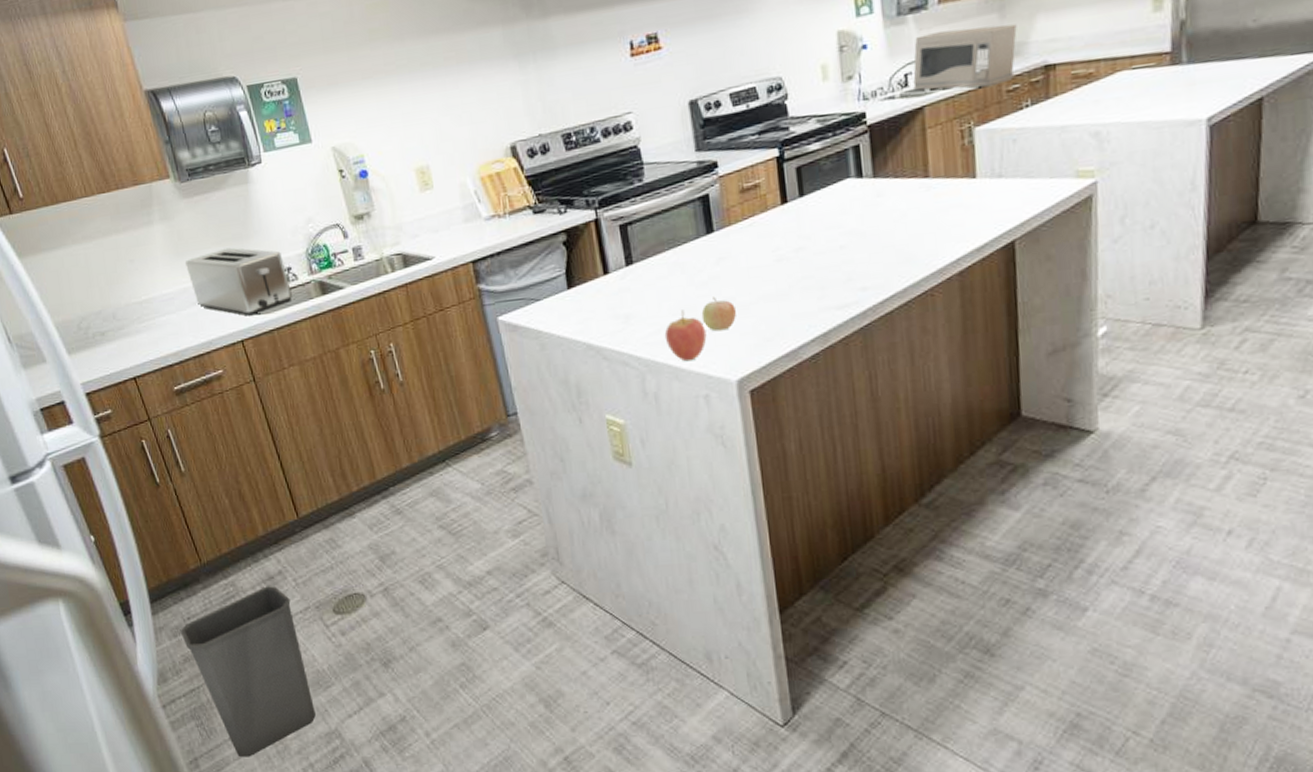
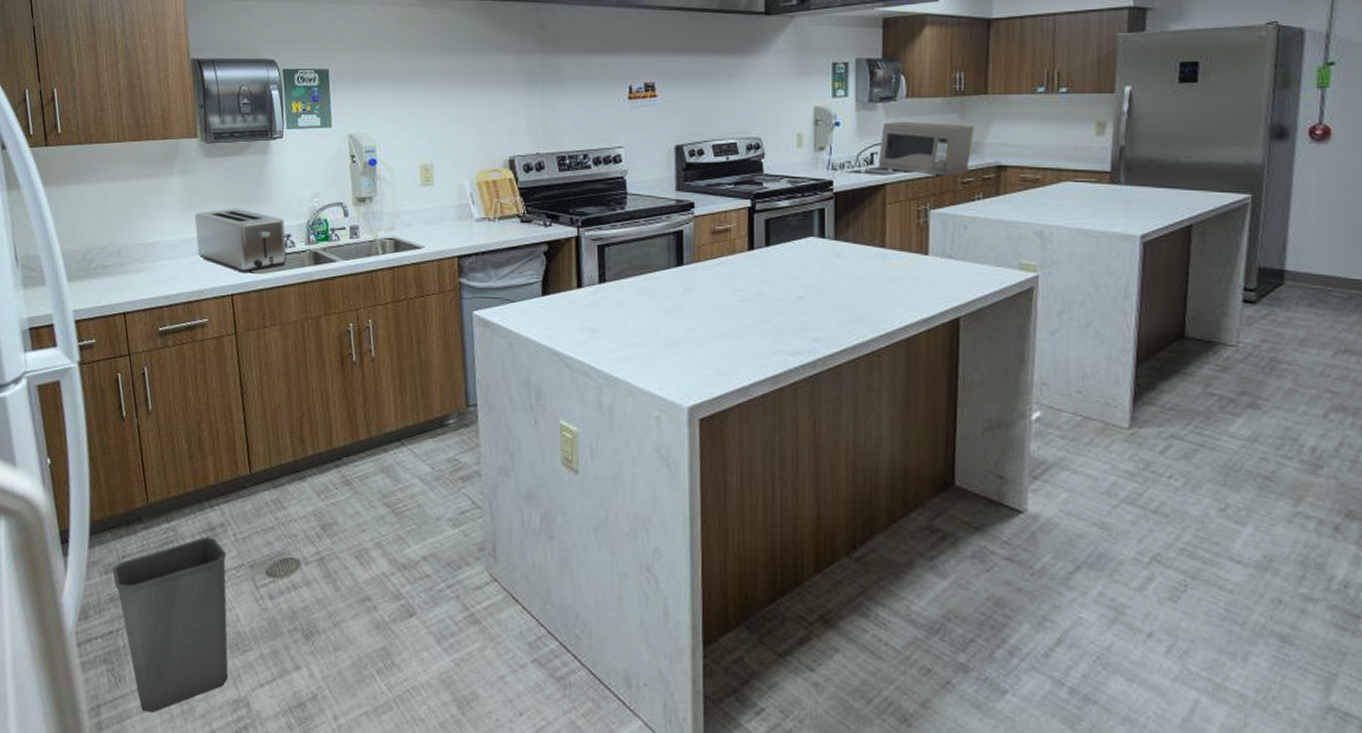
fruit: present [664,309,707,362] -> none [626,332,665,382]
fruit: present [701,296,736,332] -> none [662,324,695,358]

